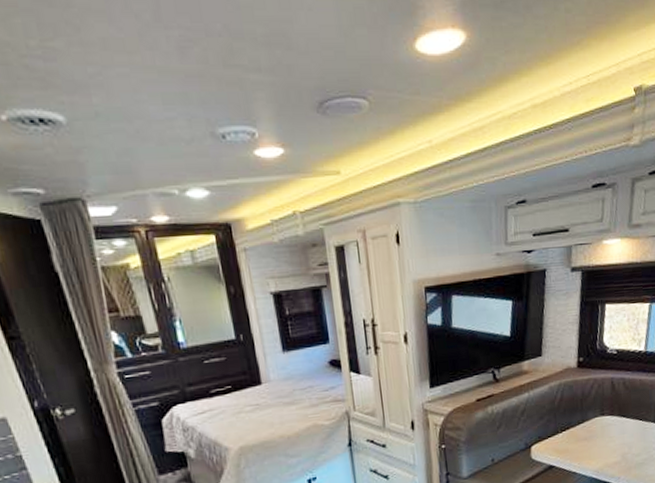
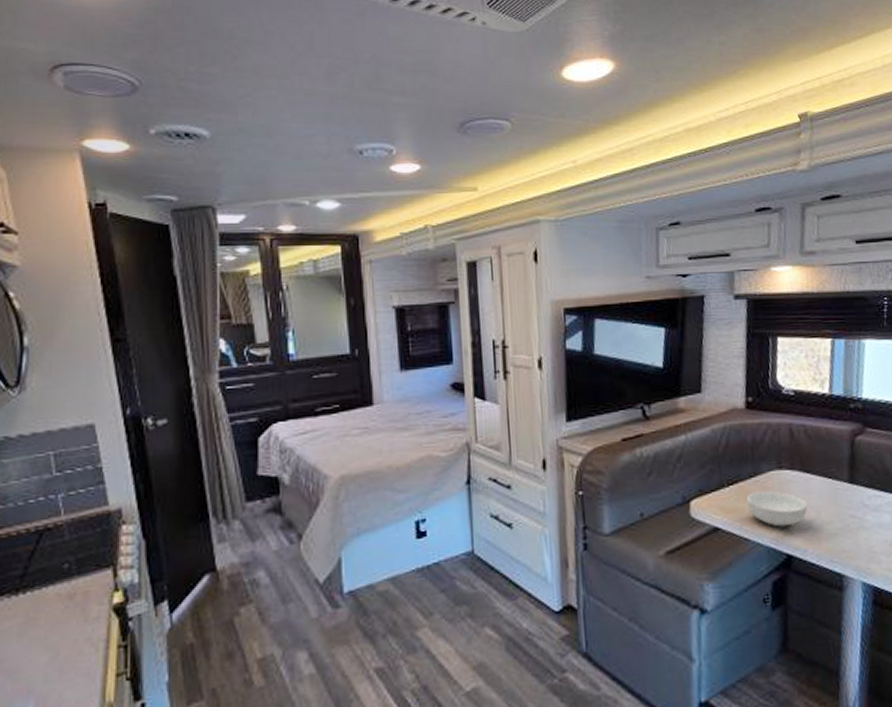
cereal bowl: none [575,433,622,462] -> present [746,491,808,527]

